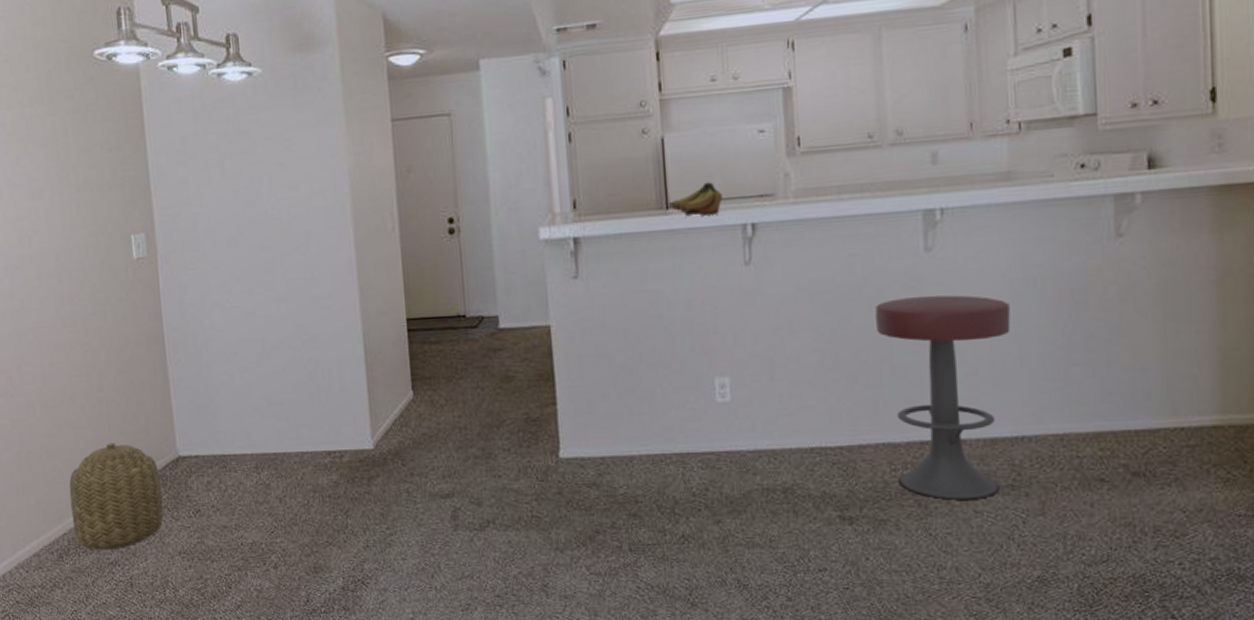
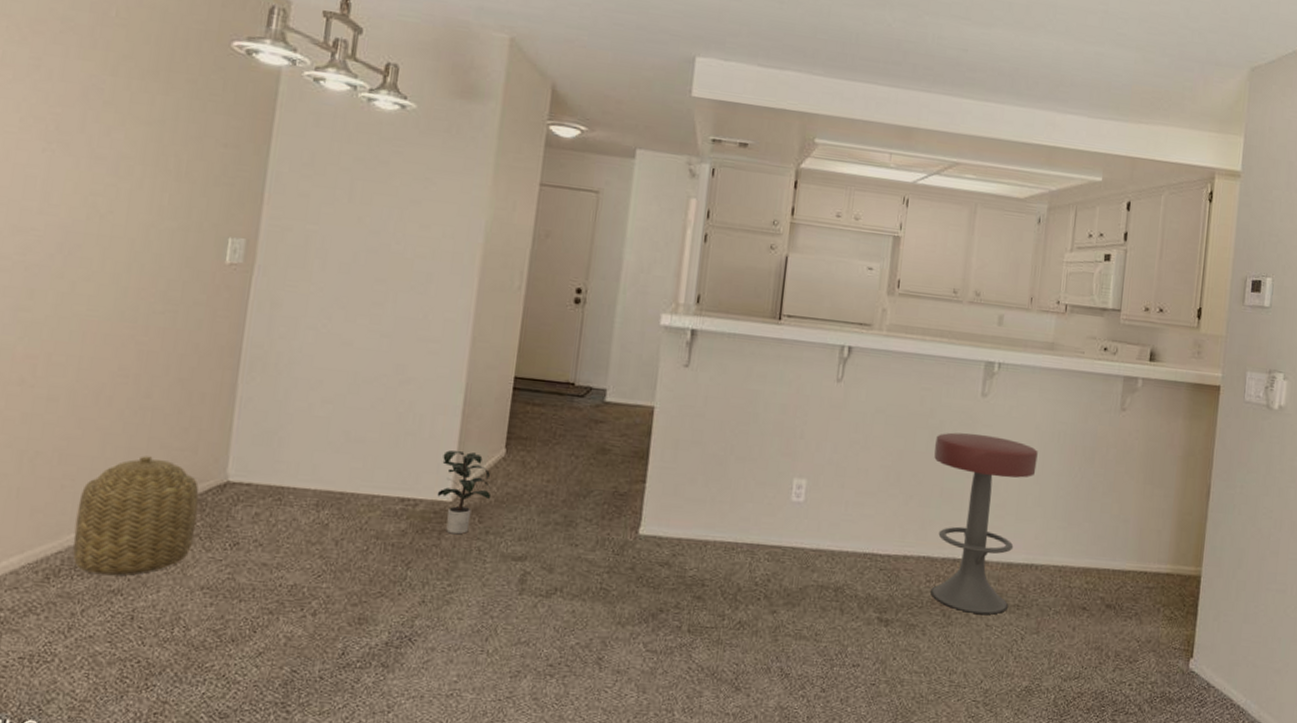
potted plant: none [356,399,408,480] -> present [437,450,491,535]
fruit: present [668,182,723,217] -> none [781,303,829,334]

